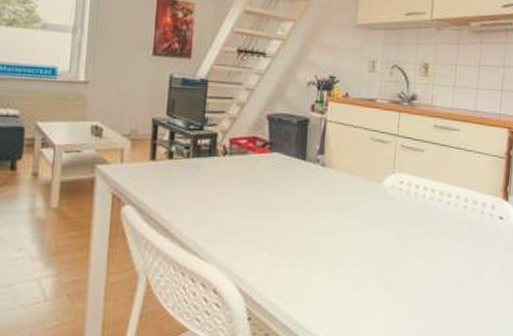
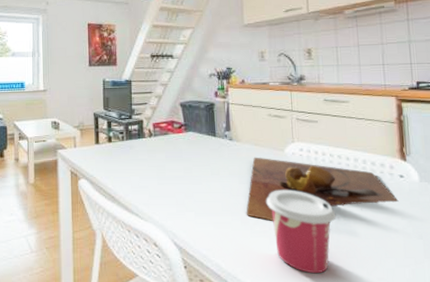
cutting board: none [329,188,495,265] -> present [246,157,399,221]
cup: none [354,228,429,326] -> present [266,189,336,274]

